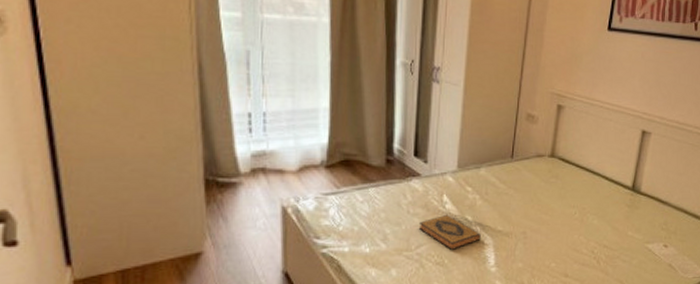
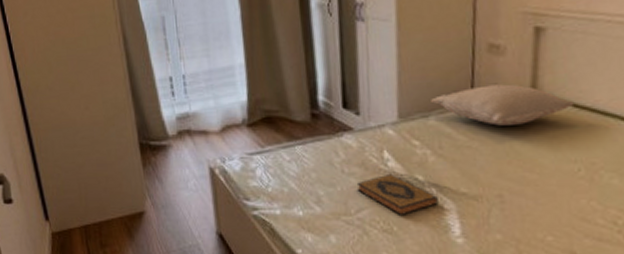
pillow: none [483,144,577,178] -> present [431,83,575,126]

